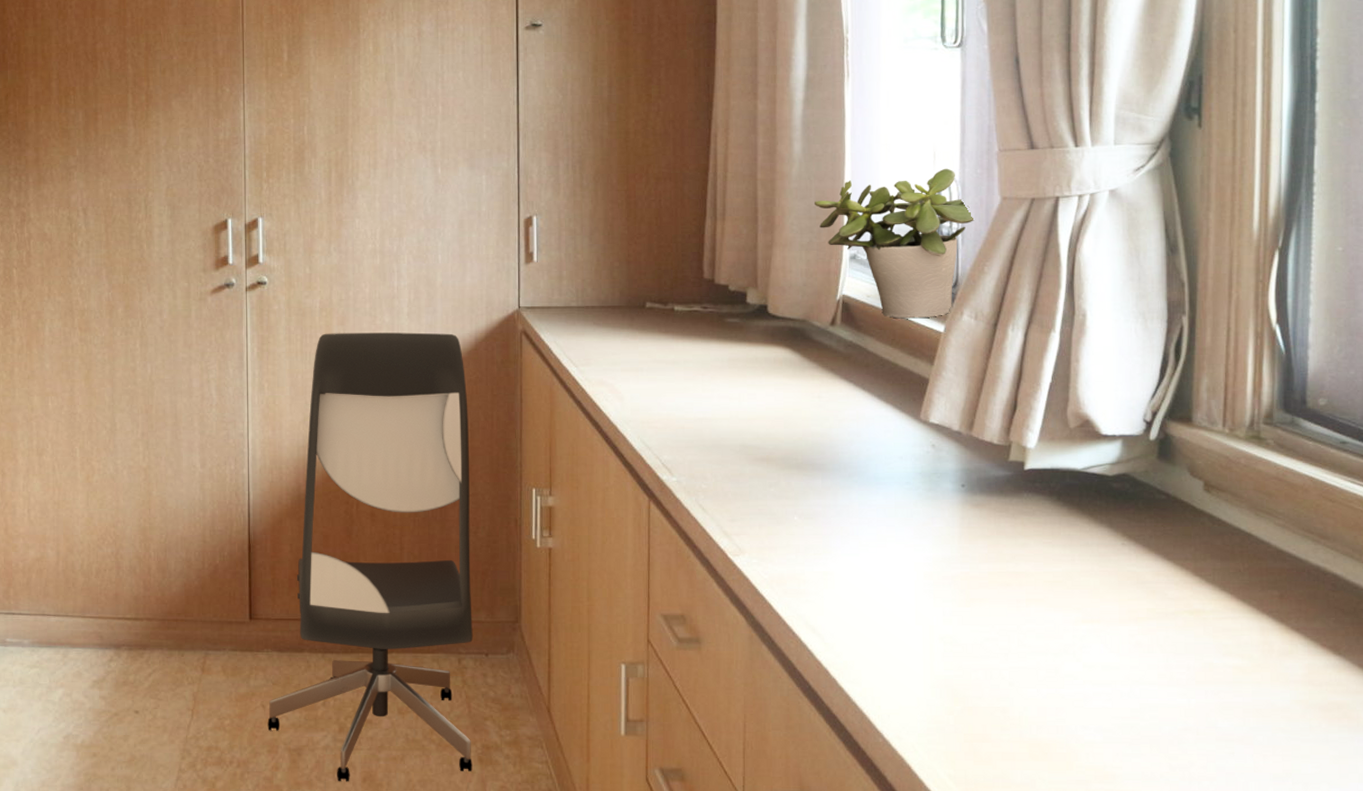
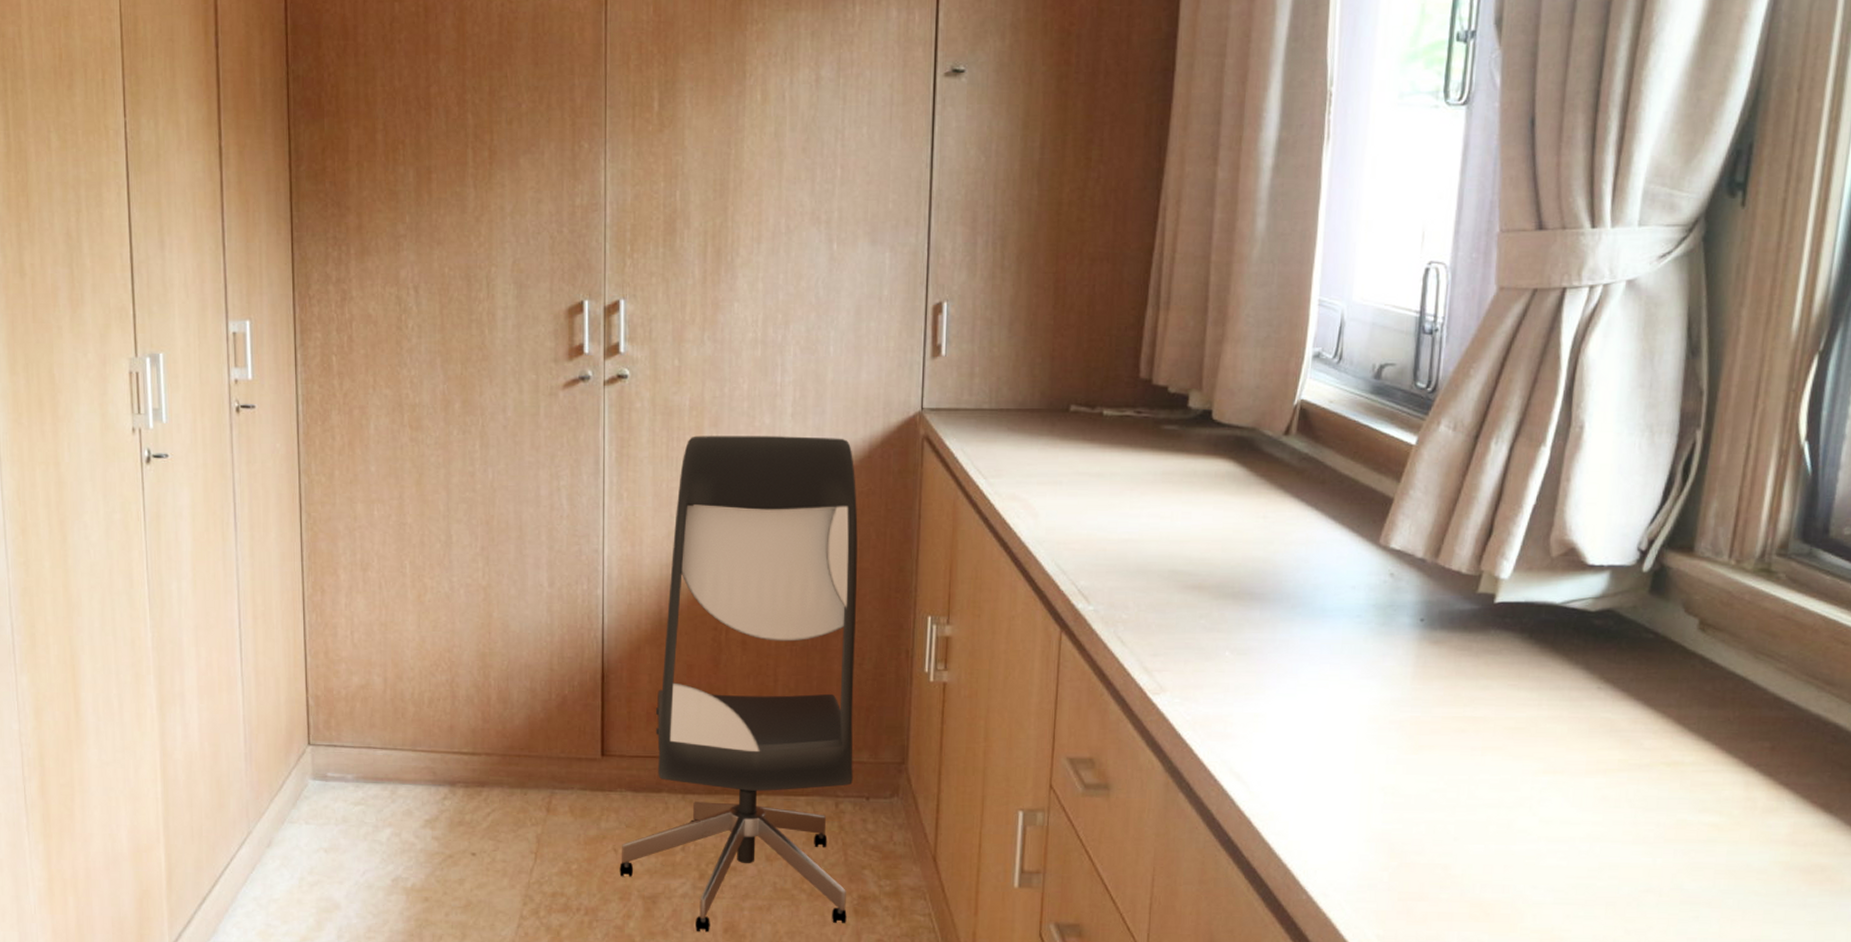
potted plant: present [815,168,975,319] -> none [1276,251,1464,429]

